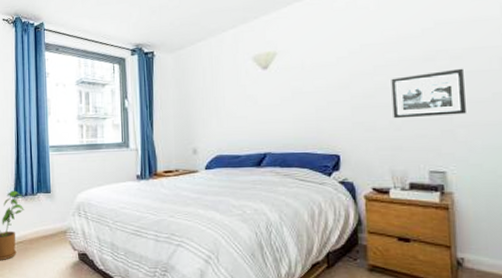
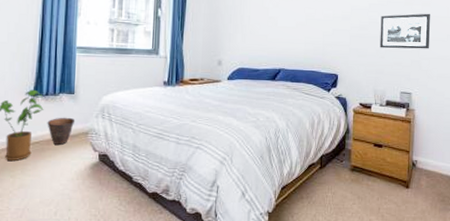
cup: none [28,216,54,244] -> present [47,117,76,145]

